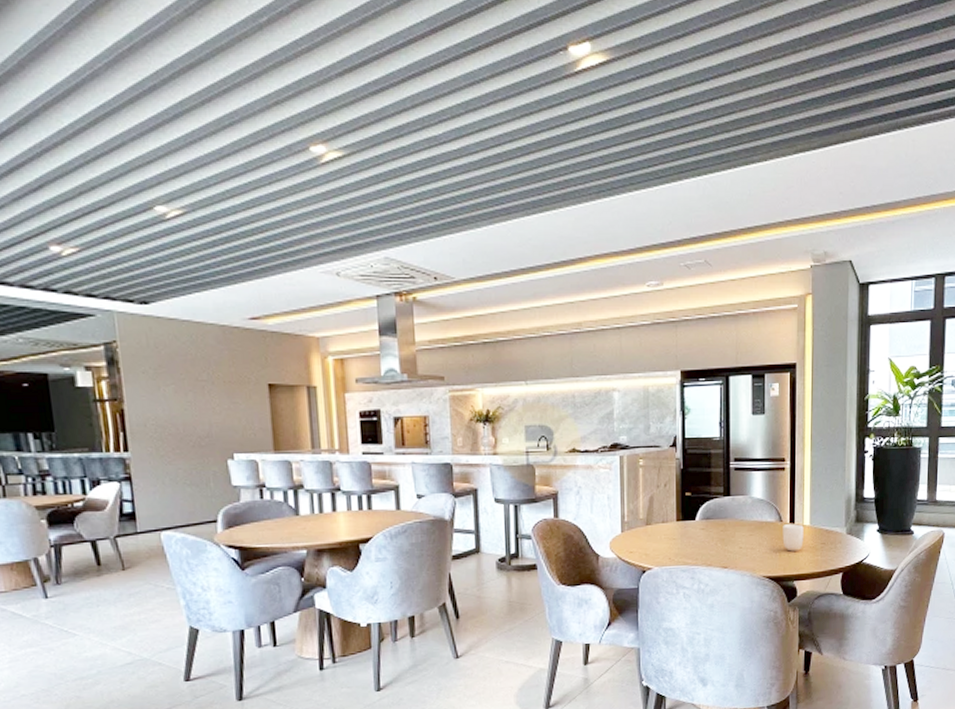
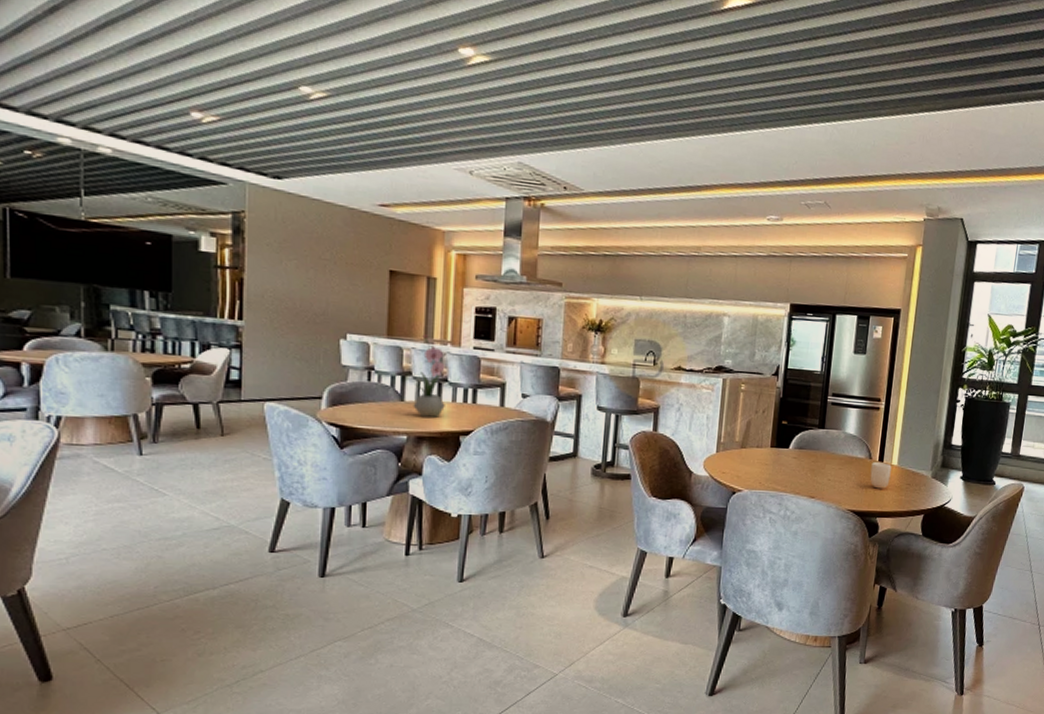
flower arrangement: none [308,445,341,530] -> present [413,334,445,418]

